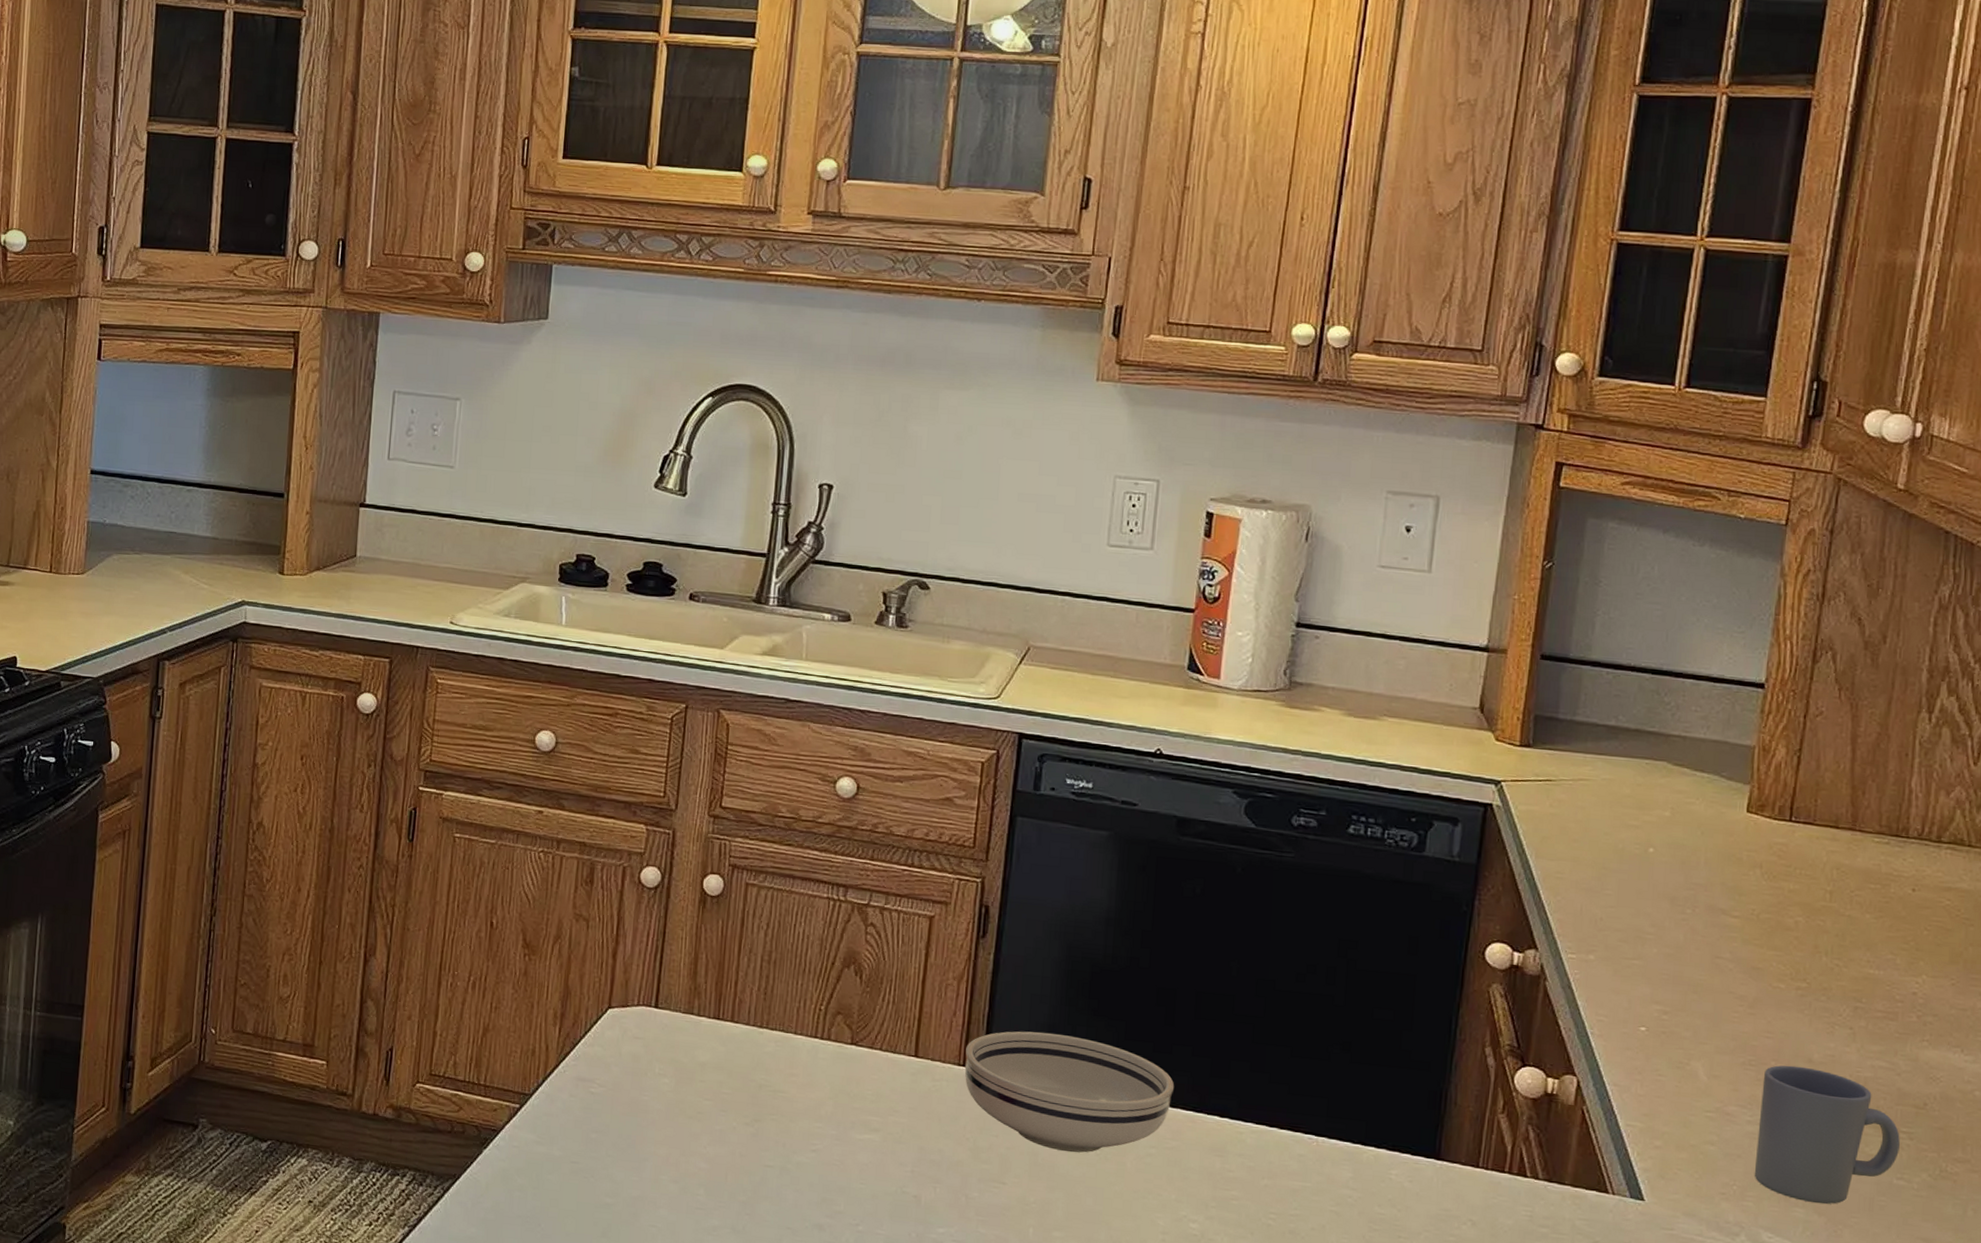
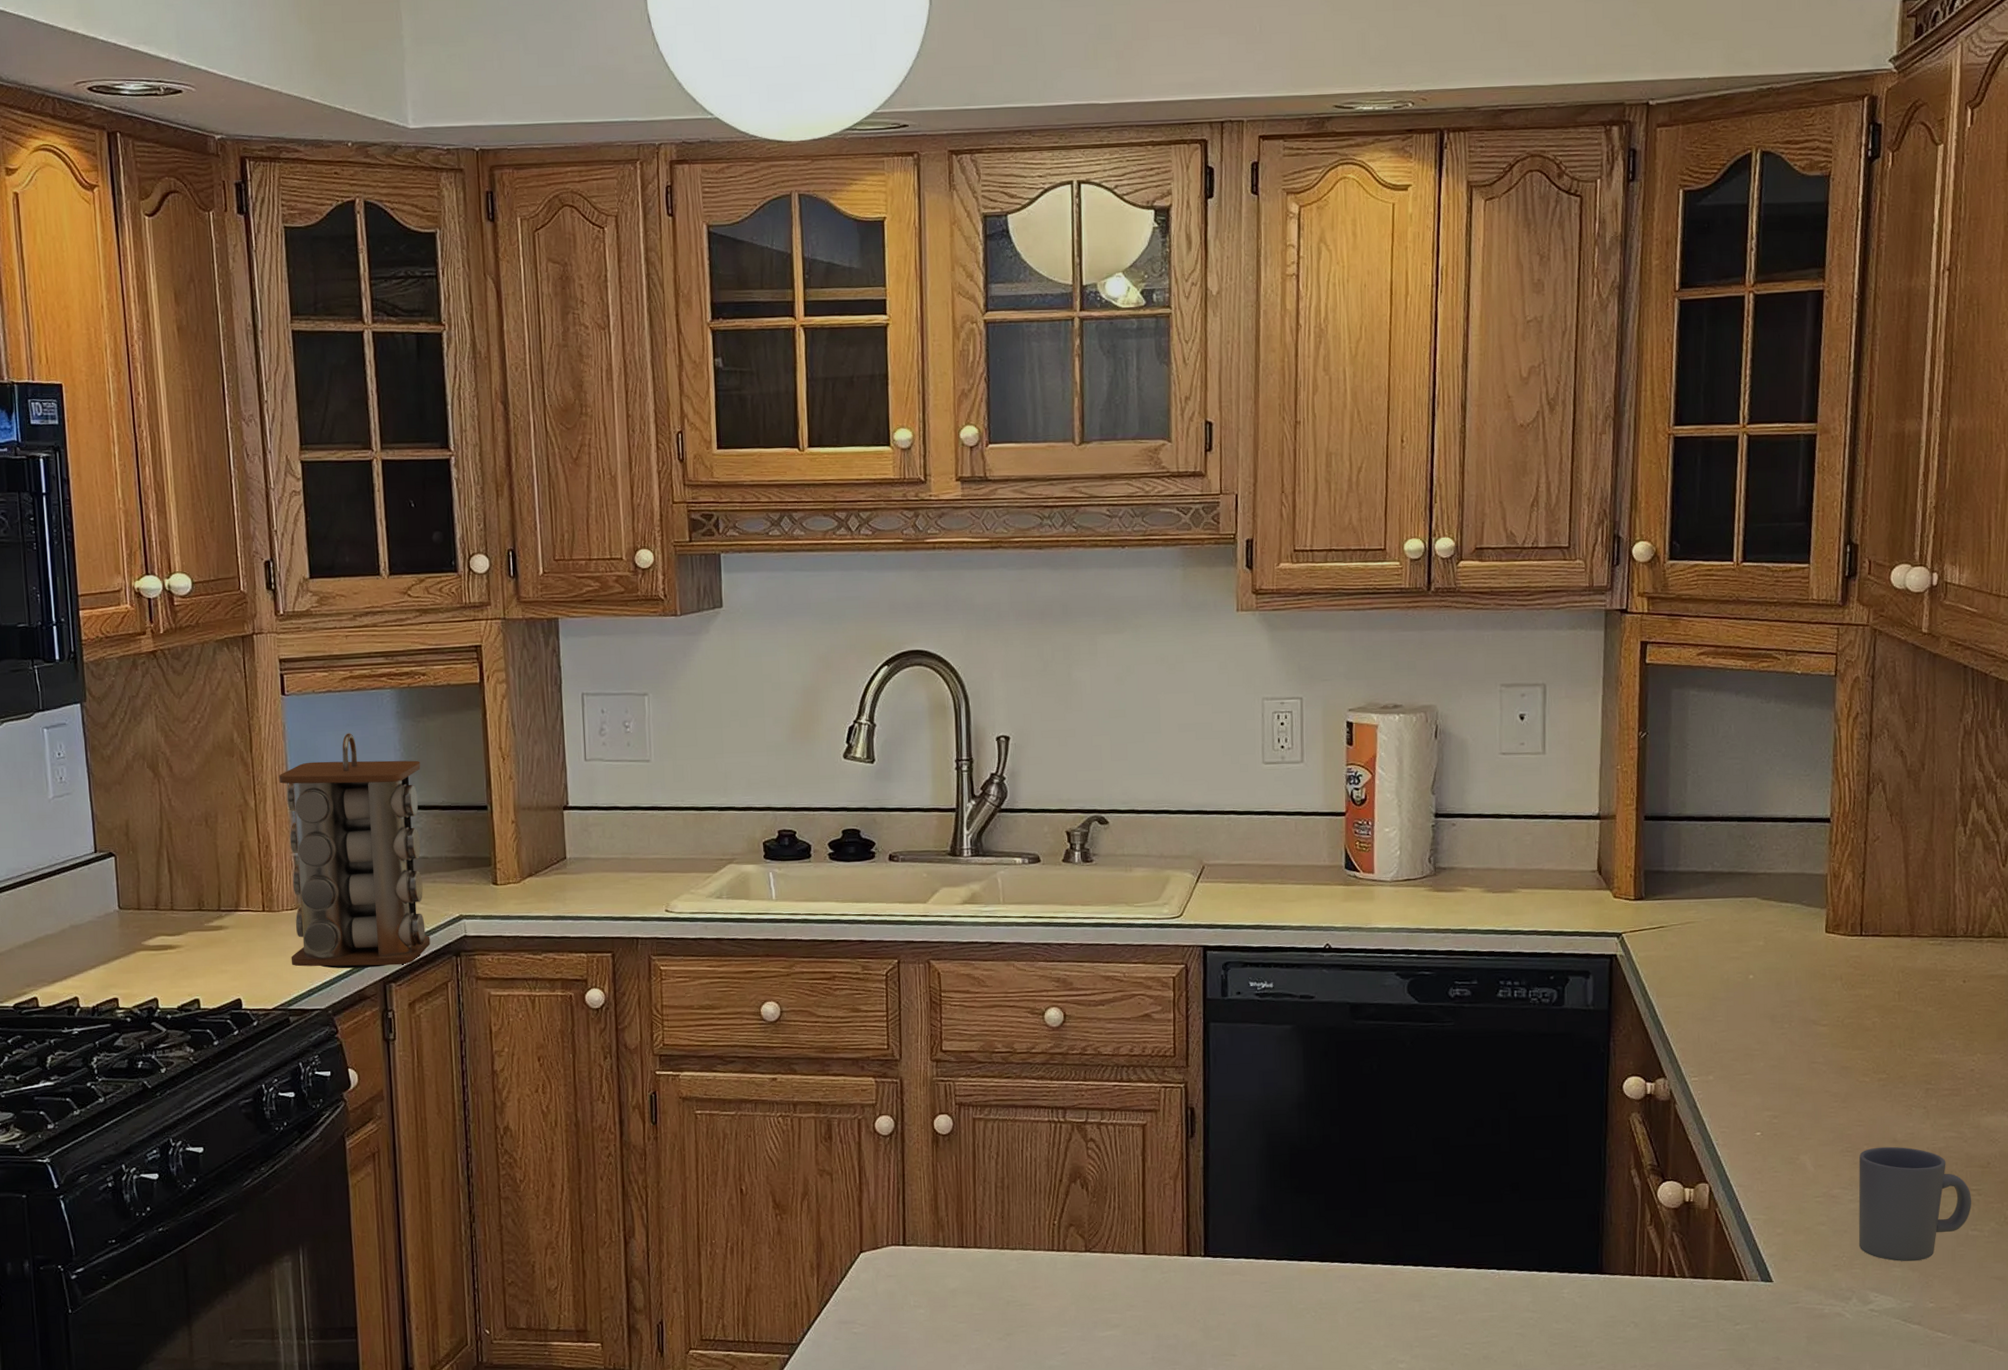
spice rack: none [70,405,224,644] -> present [279,733,431,969]
bowl: present [964,1031,1175,1153] -> none [1188,1214,1373,1318]

